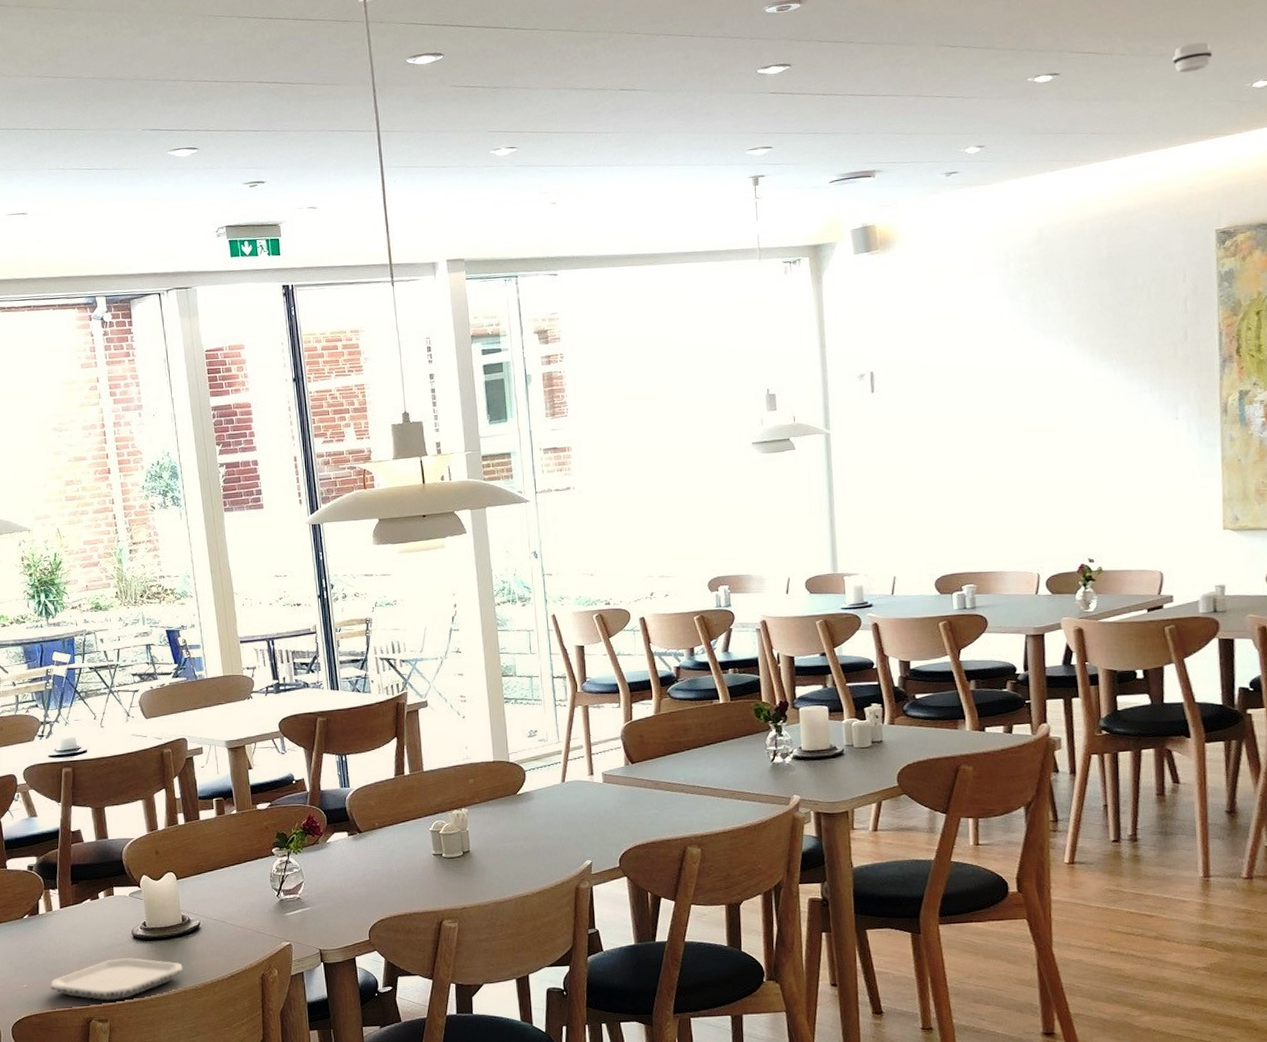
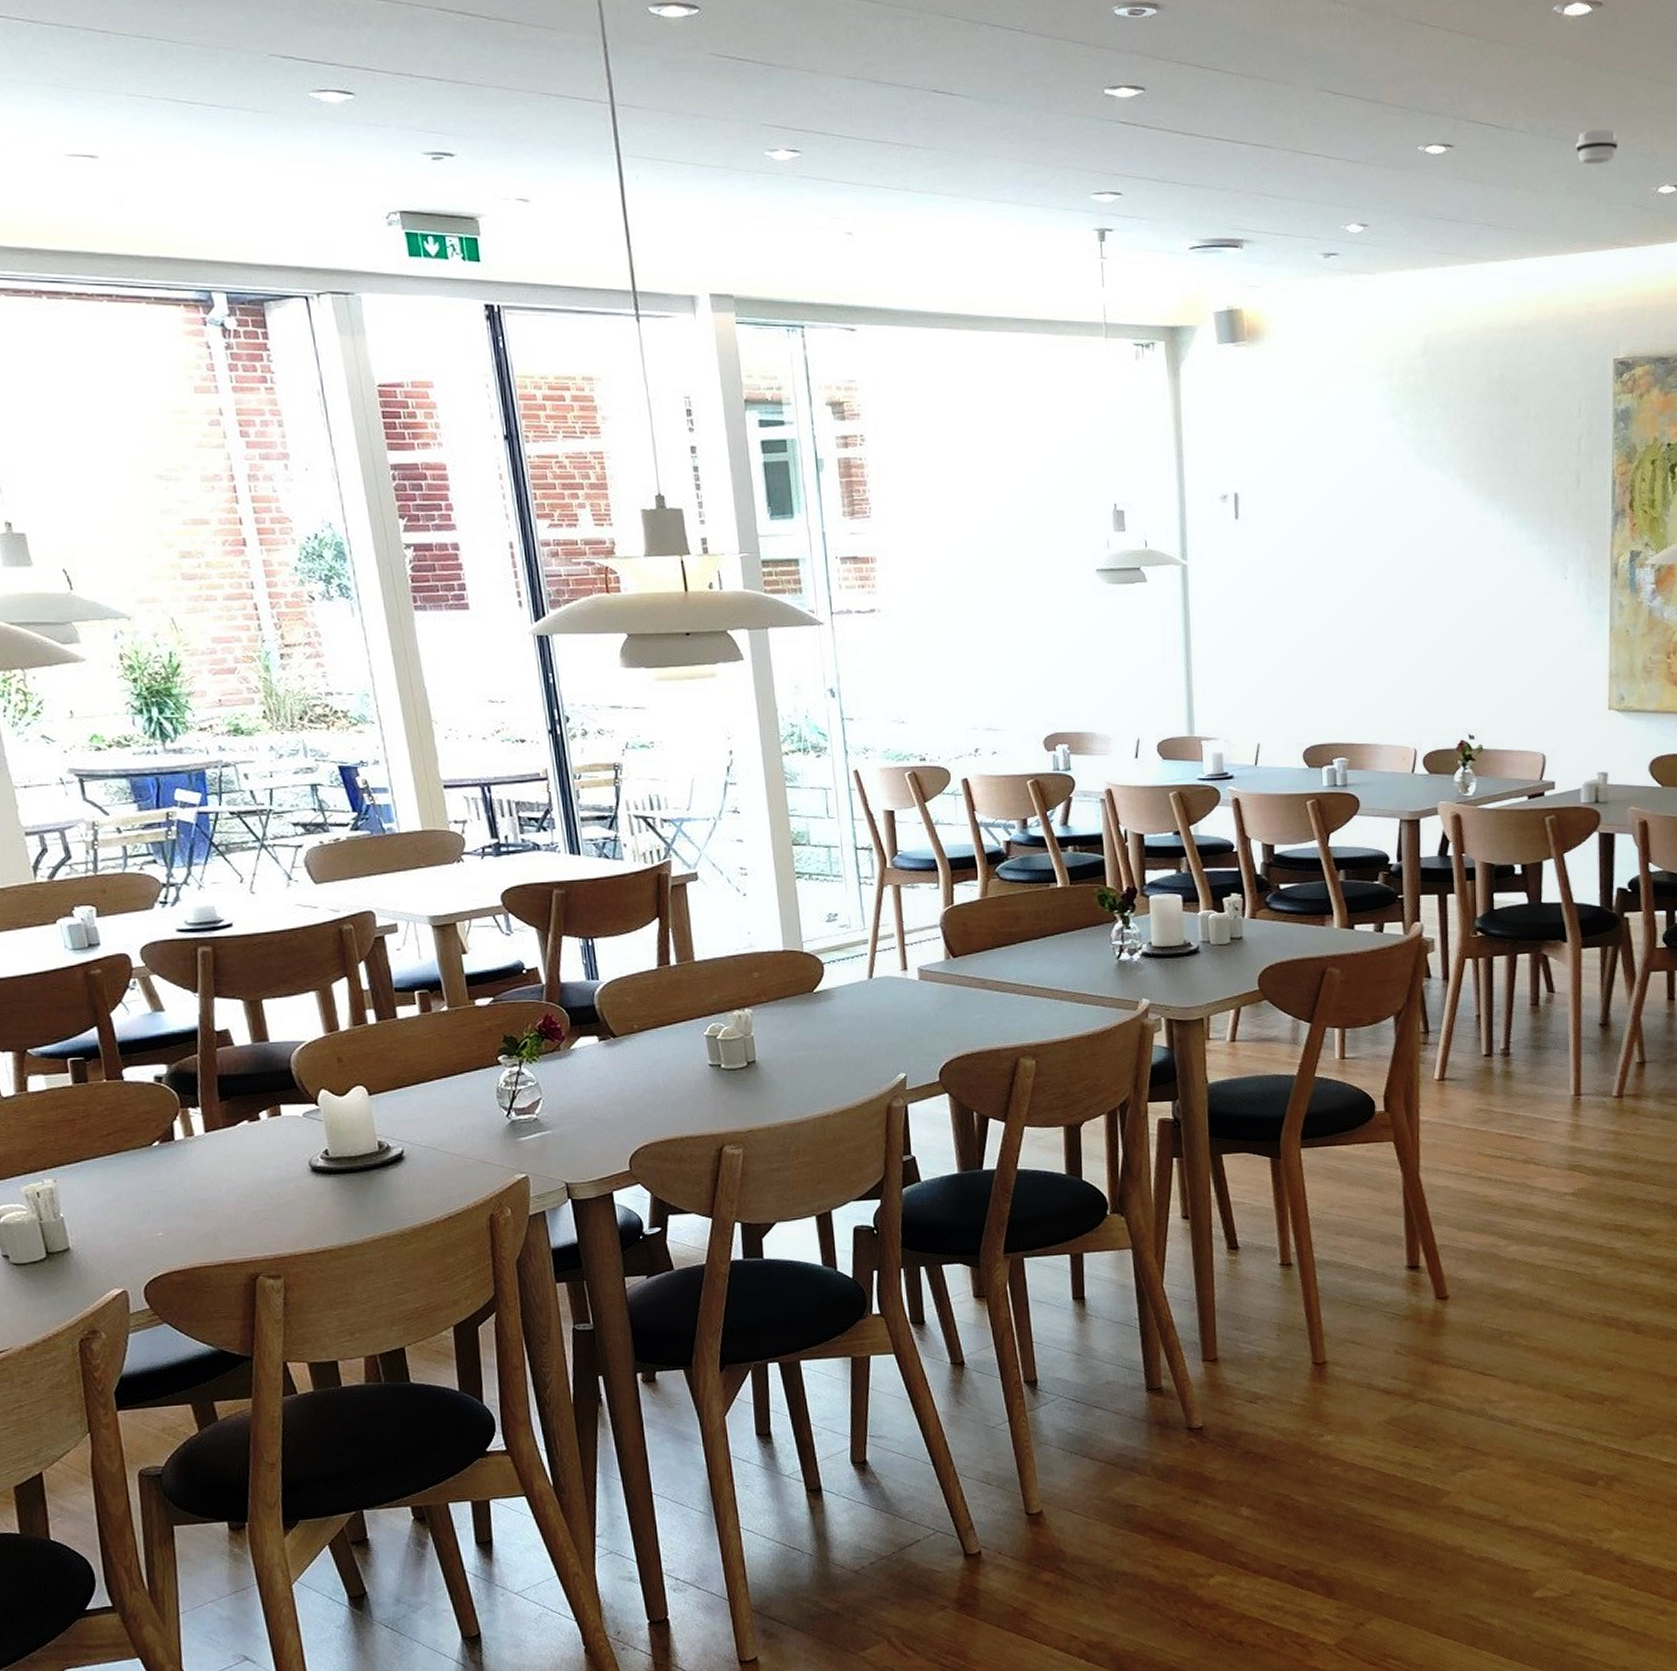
plate: present [50,958,183,1001] -> none [196,1196,383,1251]

